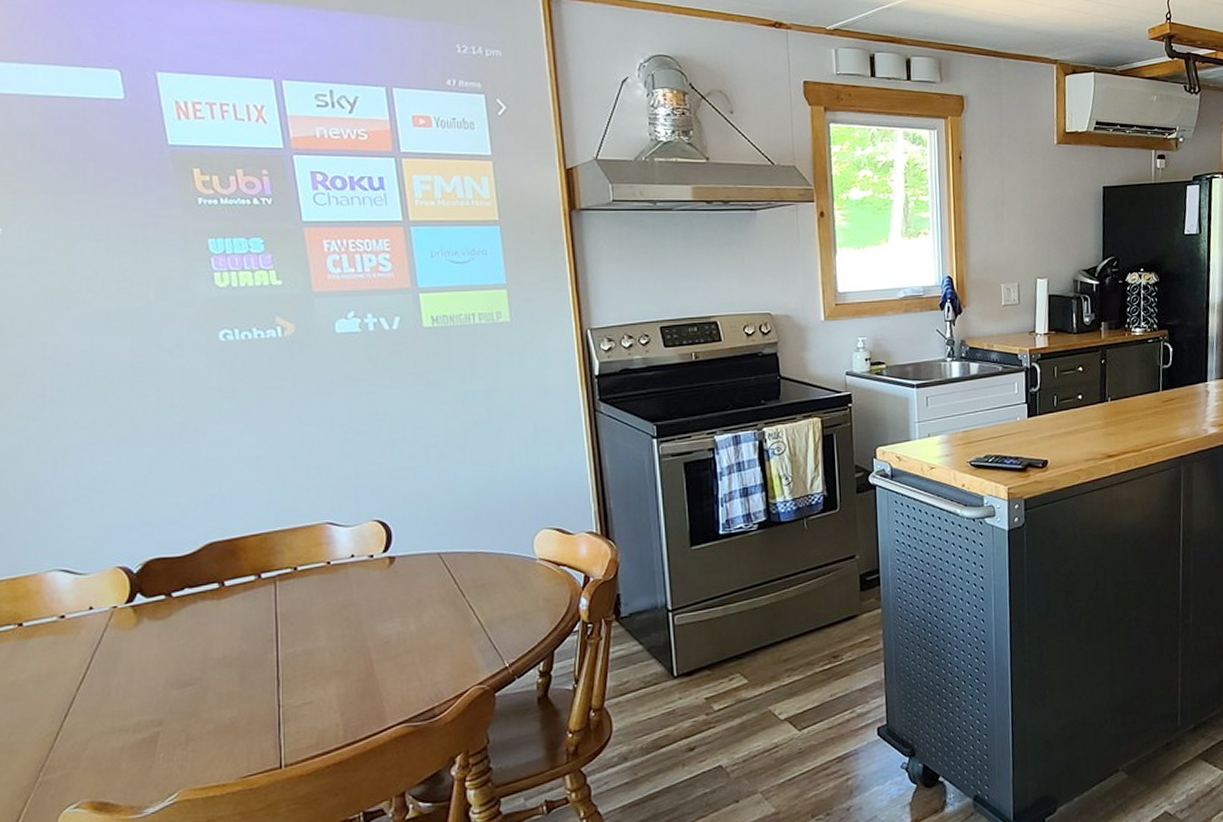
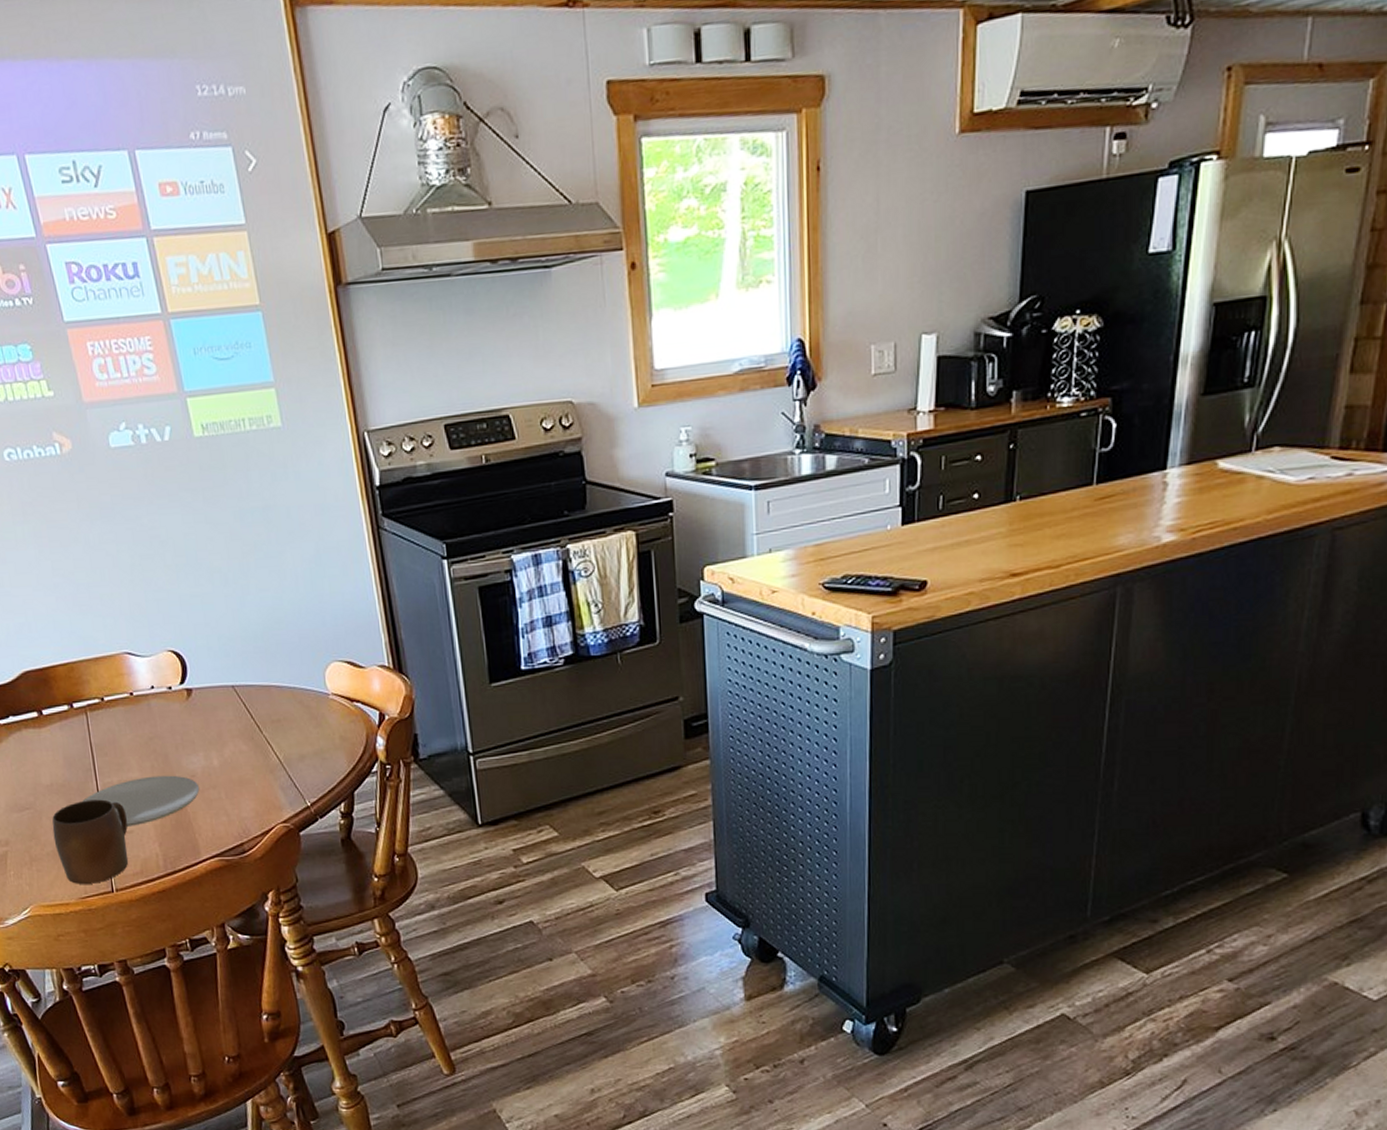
mug: none [218,670,308,762] -> present [52,799,129,884]
plate: none [258,642,393,698] -> present [82,775,200,827]

